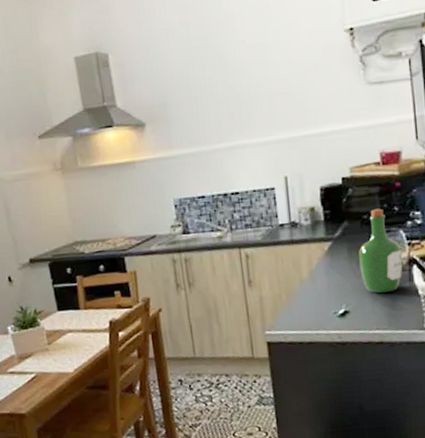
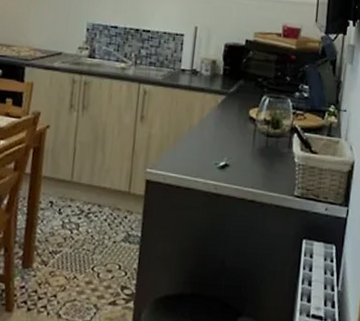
wine bottle: present [358,208,403,293] -> none [246,74,287,154]

